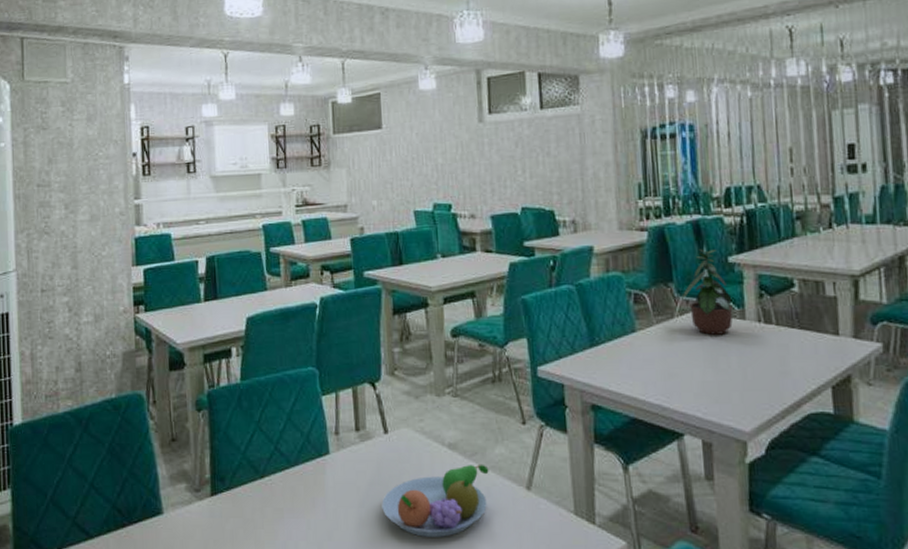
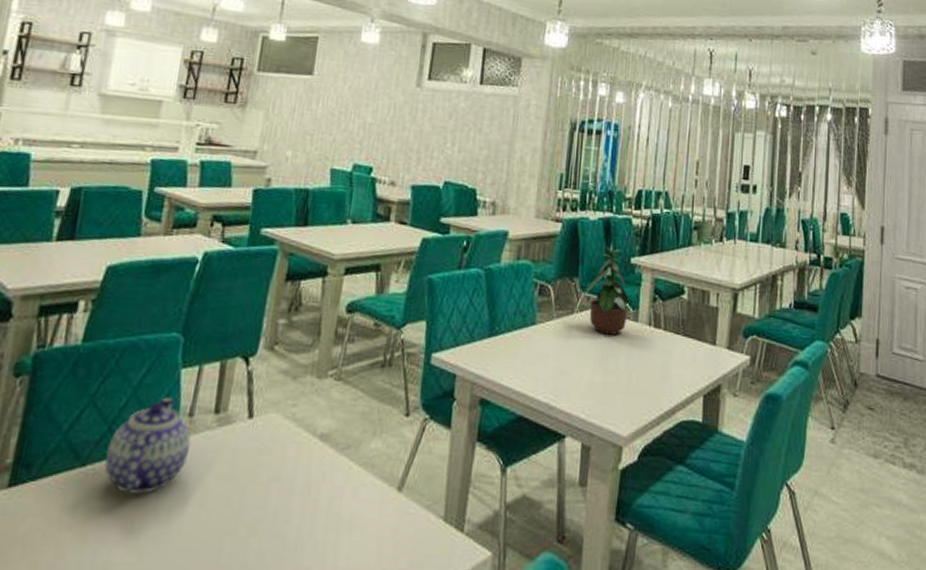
teapot: none [277,420,342,500] -> present [104,397,191,495]
fruit bowl: present [382,464,489,537] -> none [228,459,361,545]

